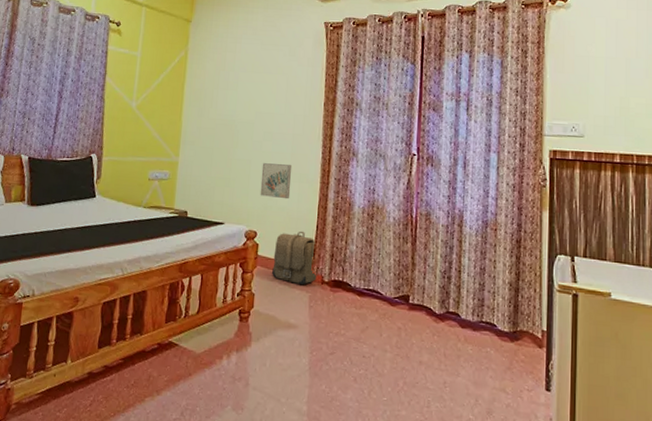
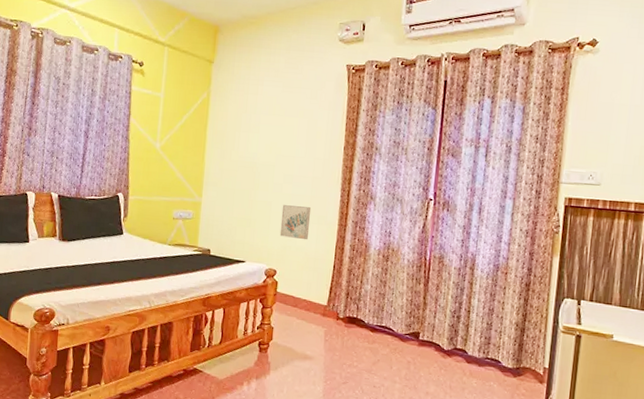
backpack: present [272,231,317,285] -> none [290,270,333,321]

